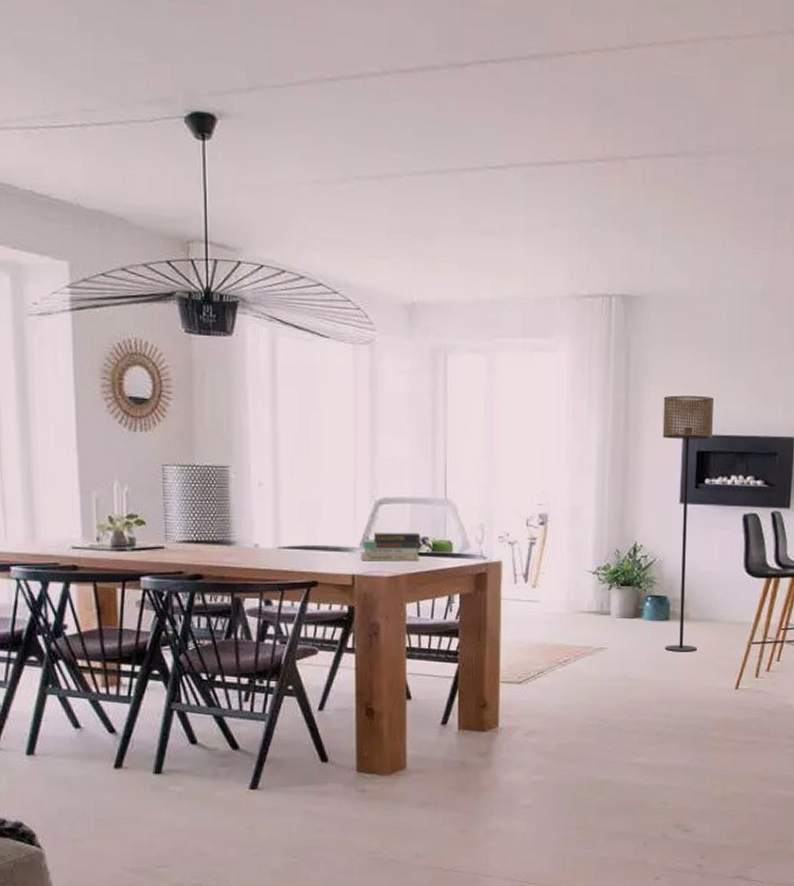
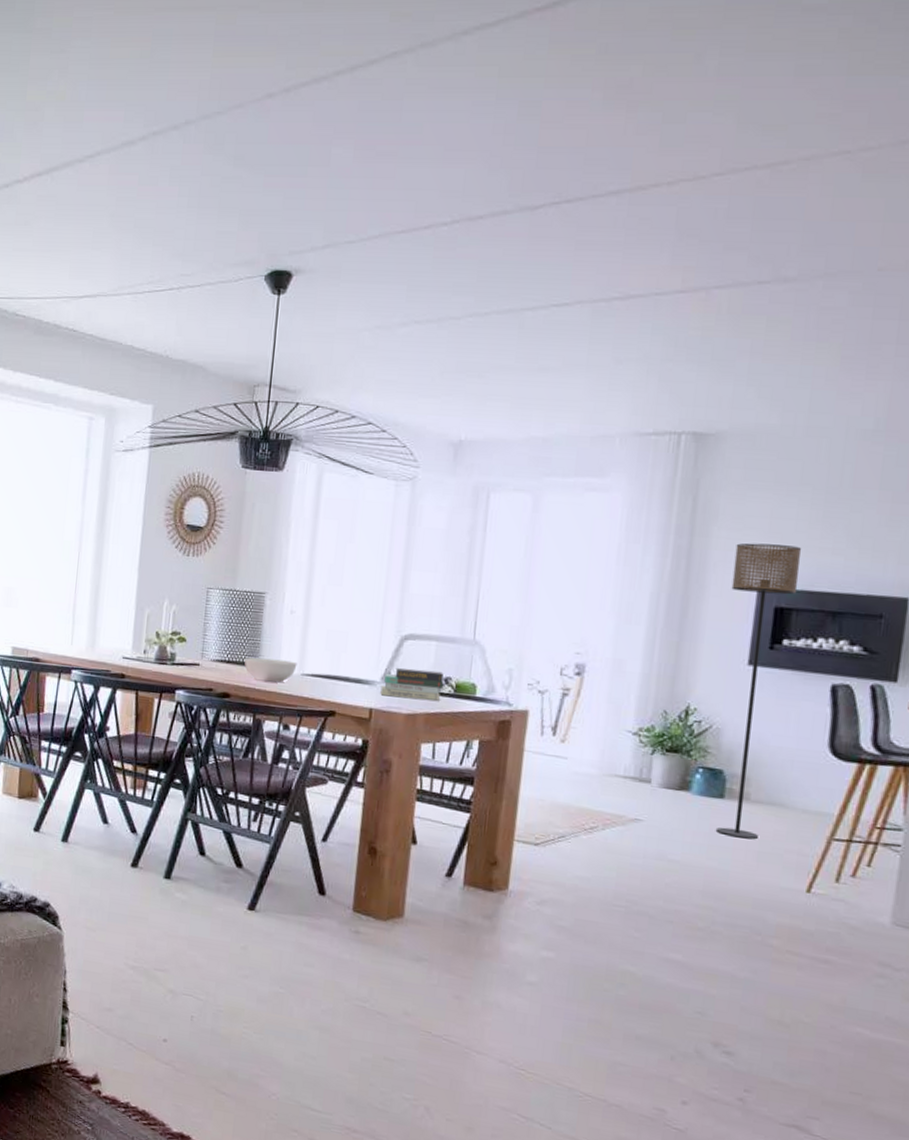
bowl: none [213,534,272,559] -> present [244,657,297,683]

